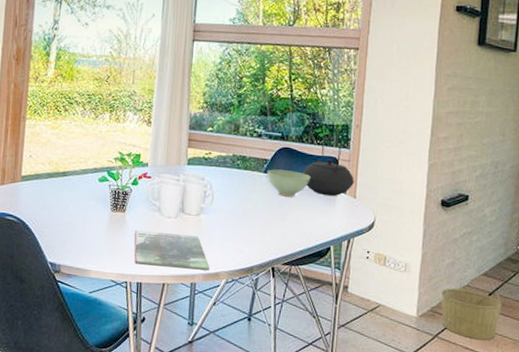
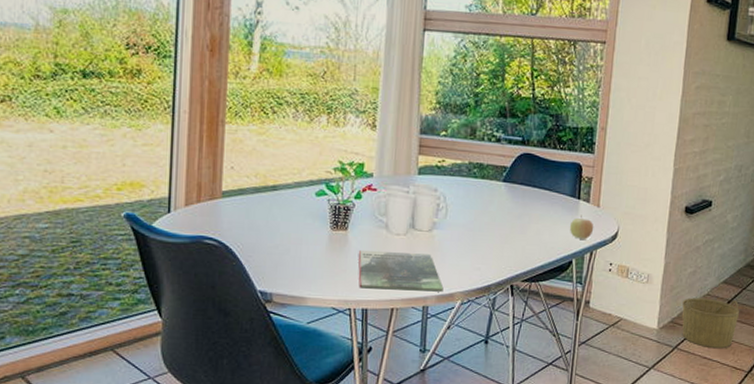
bowl: present [267,169,311,197] -> none [506,177,553,208]
teapot: present [302,136,354,196] -> none [544,140,598,205]
fruit: none [327,205,351,228] -> present [569,215,594,239]

